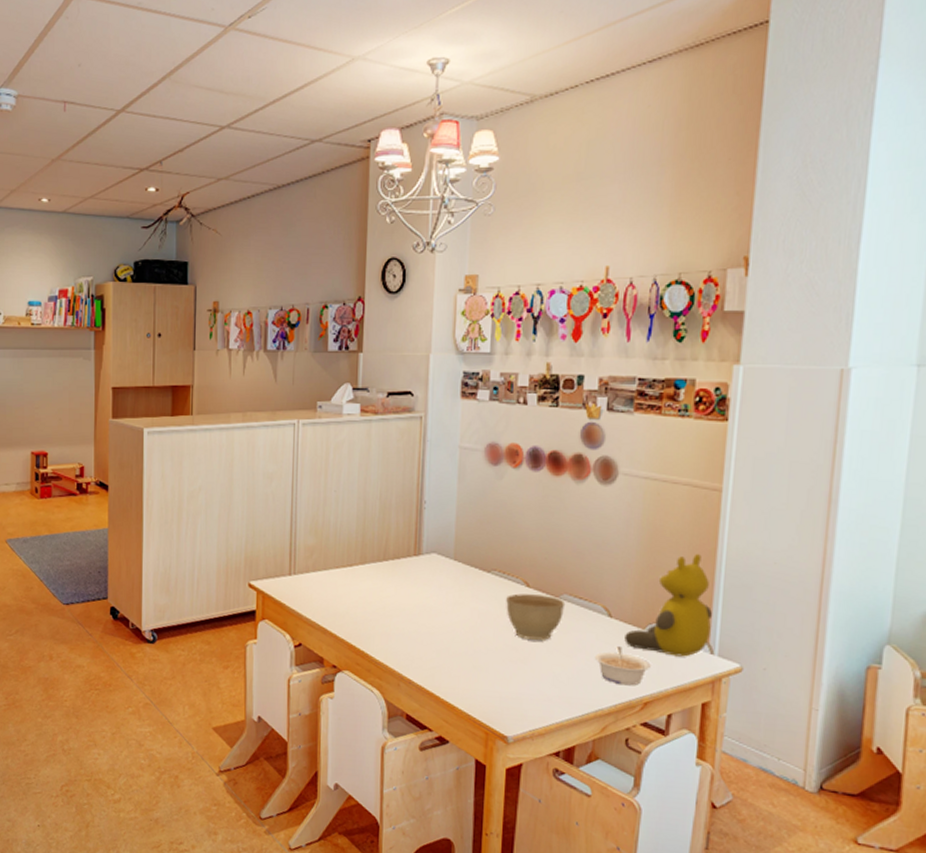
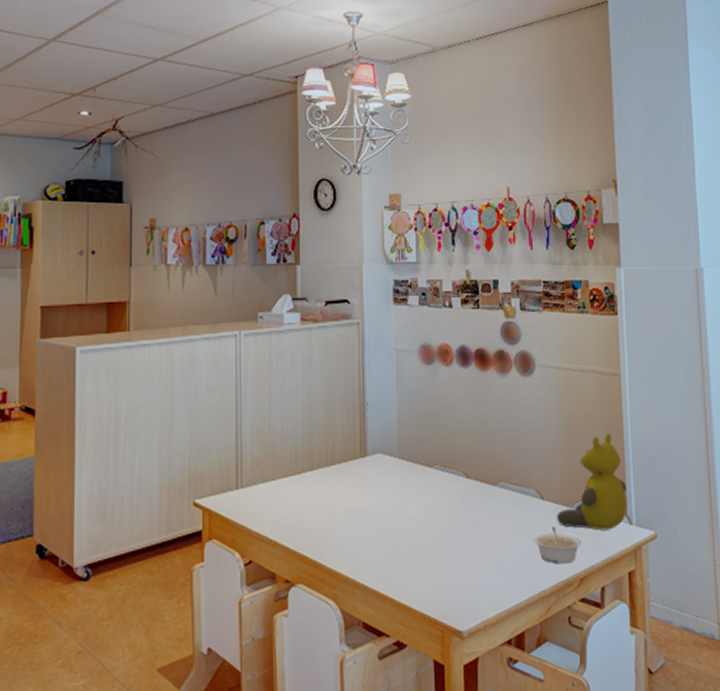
planter bowl: present [506,593,566,640] -> none [449,484,503,530]

